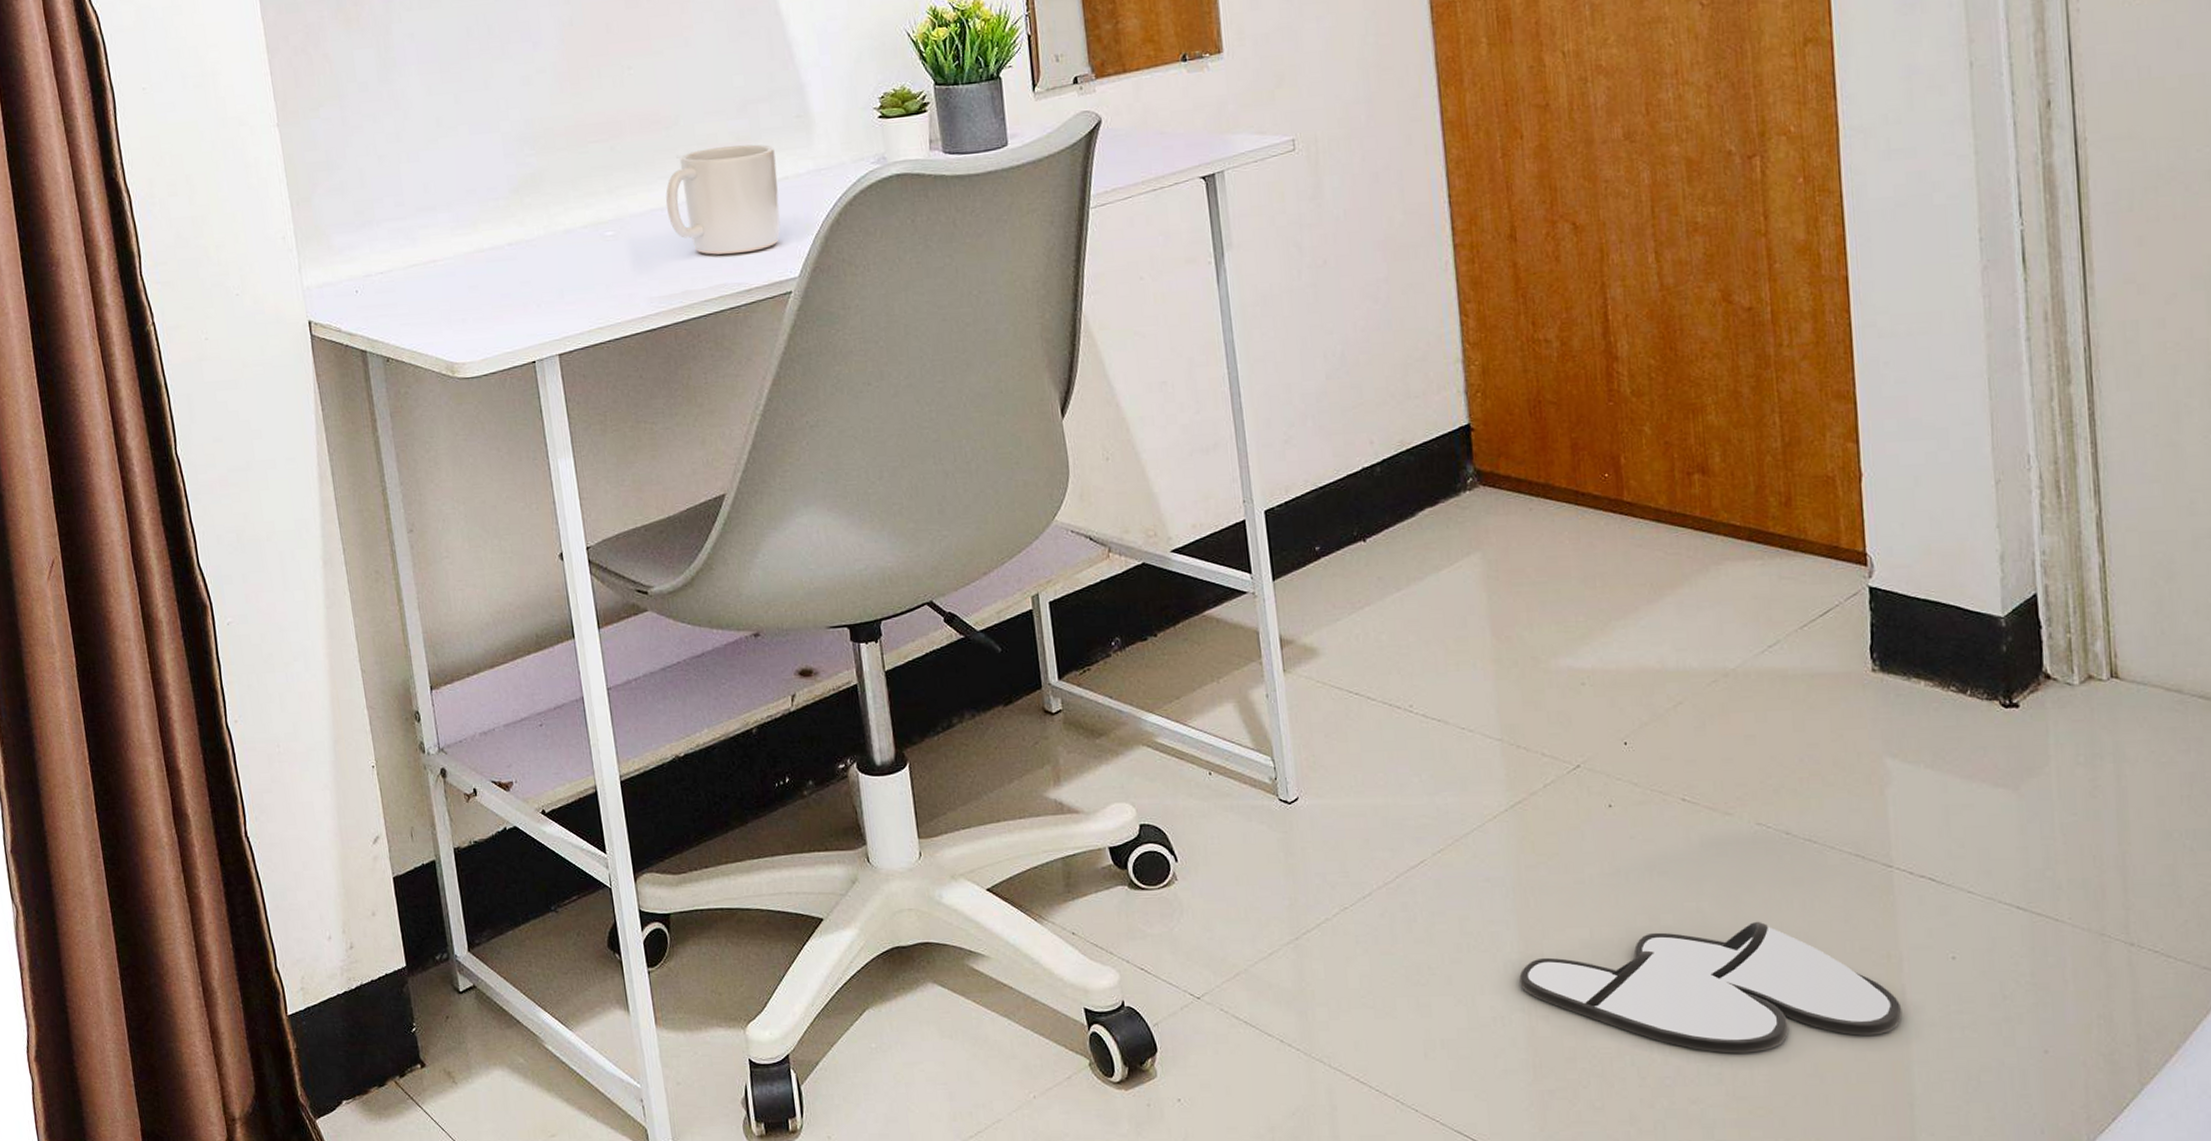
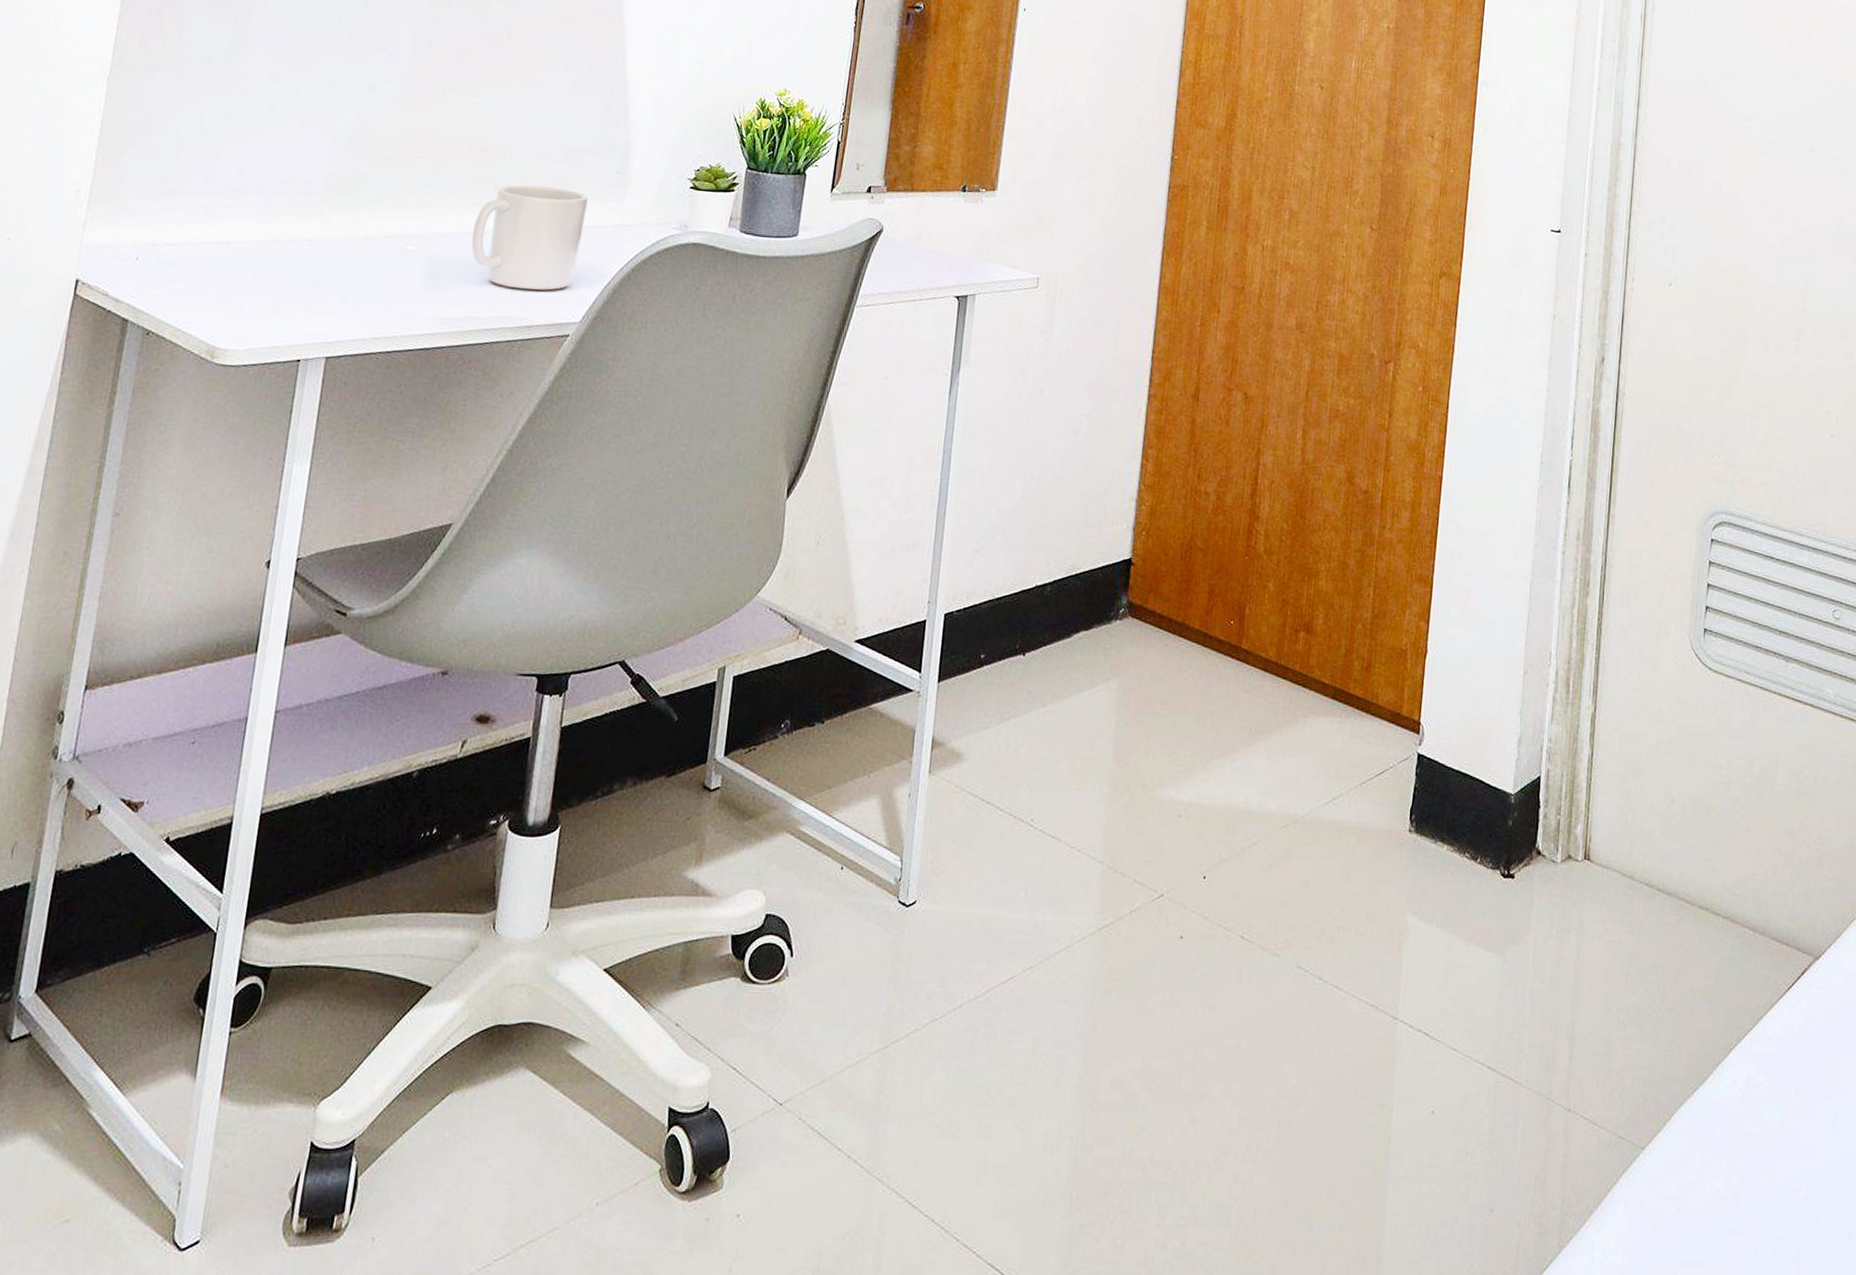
slippers: present [1519,921,1903,1054] -> none [1074,1063,1386,1196]

